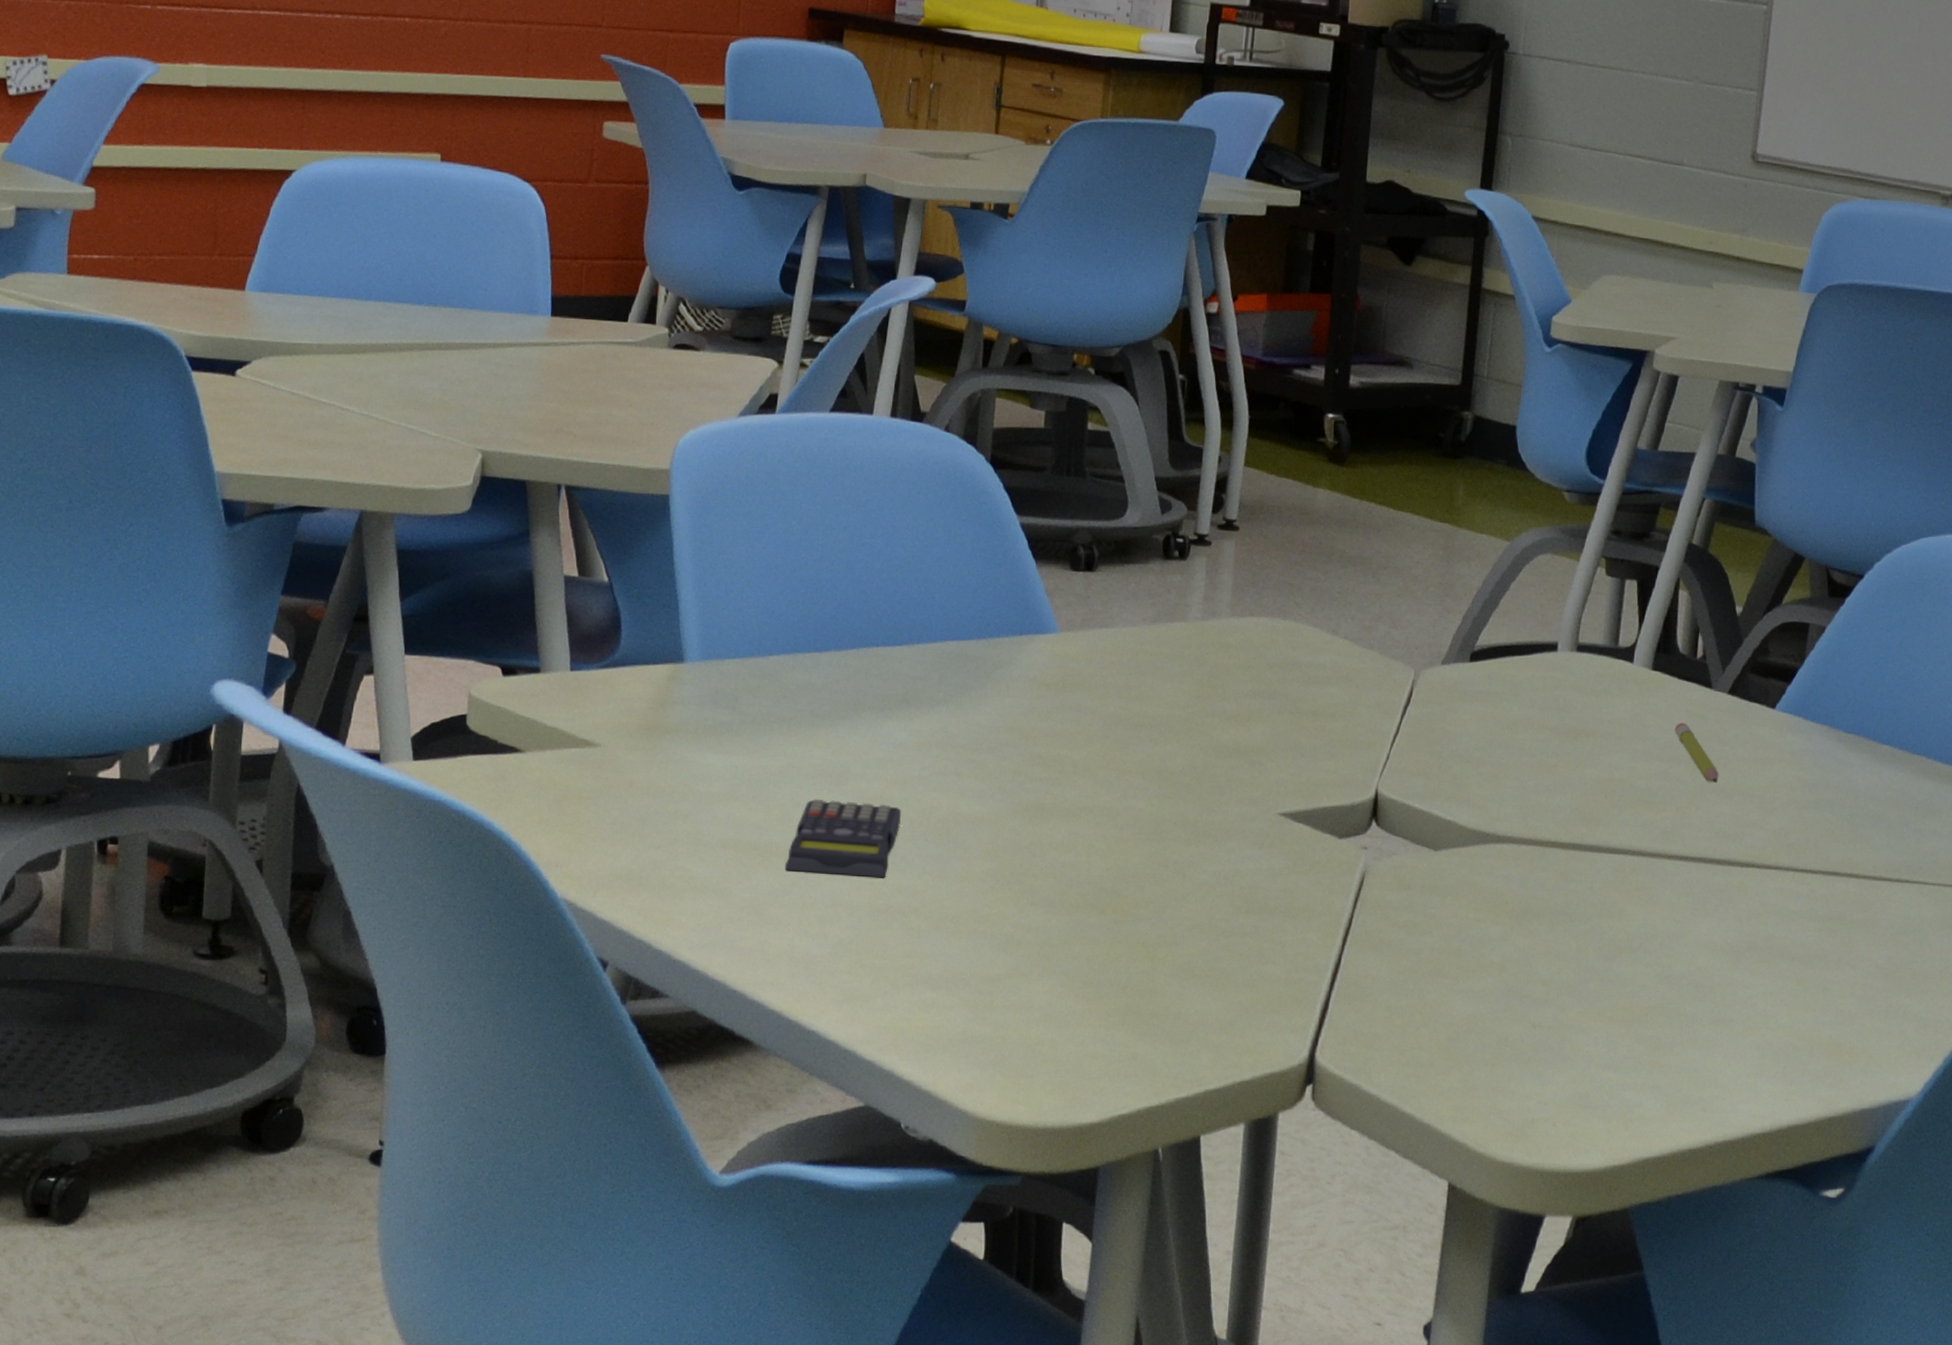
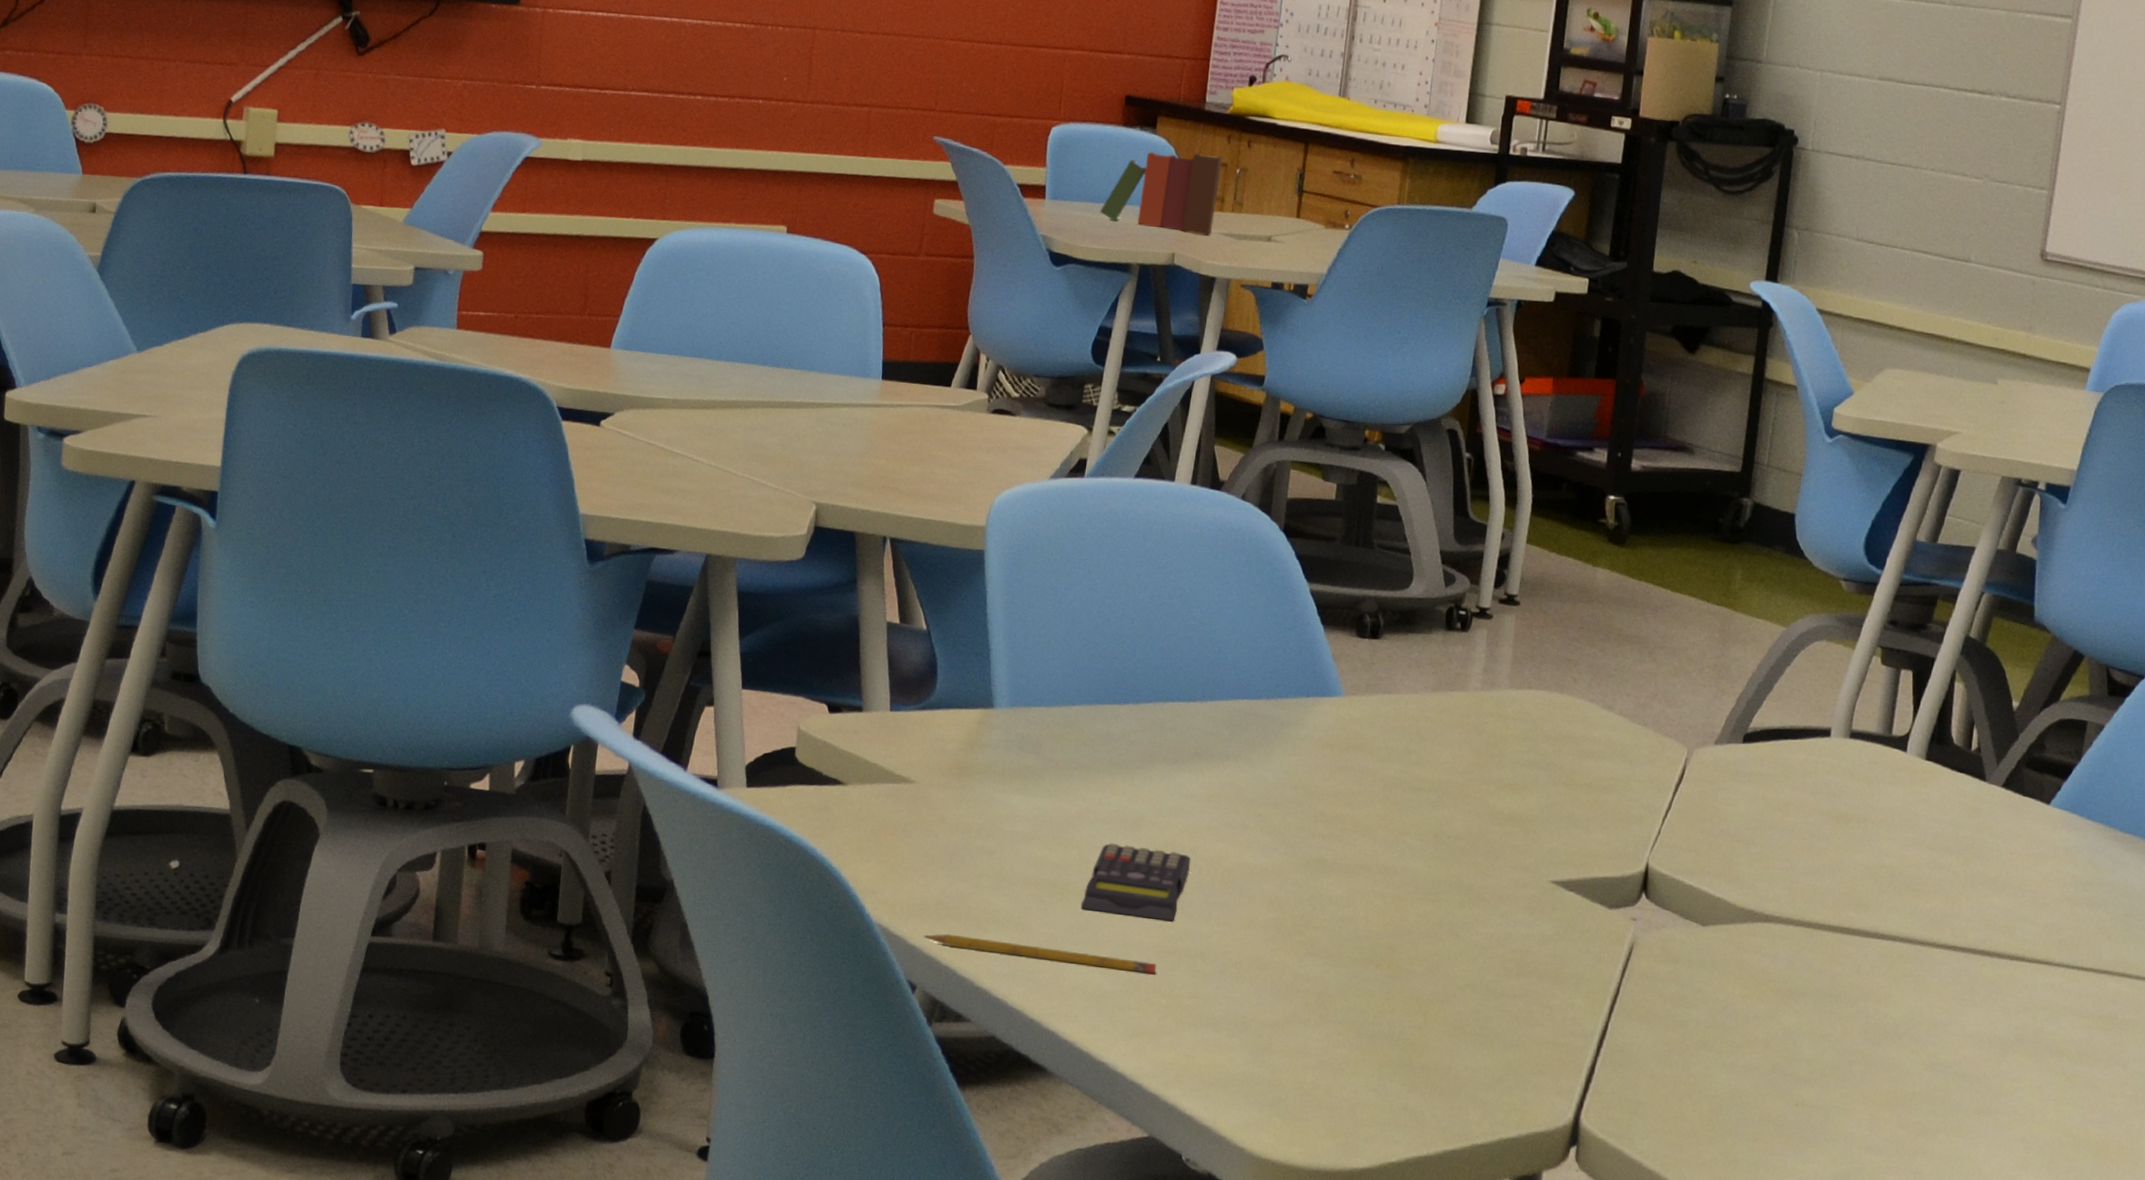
pencil: none [614,905,868,935] -> present [923,933,1157,975]
books: none [784,67,915,154] -> present [1099,151,1223,236]
pencil: present [1674,722,1719,783] -> none [1946,813,1991,875]

